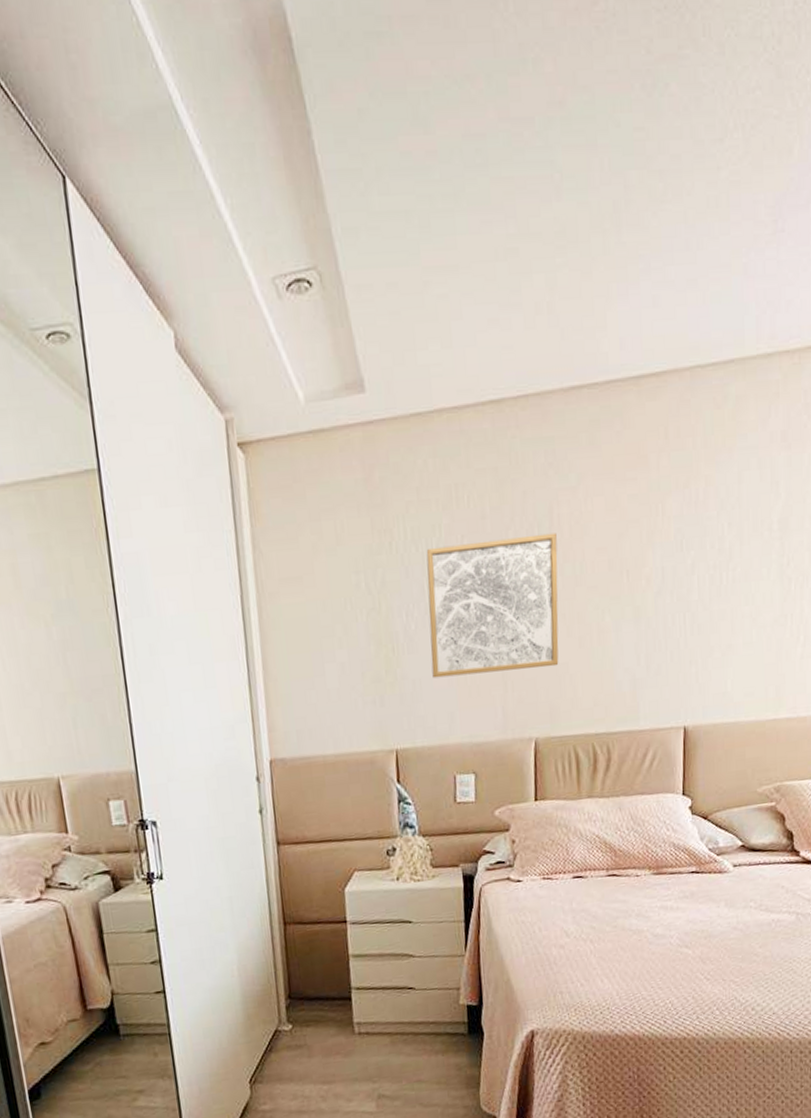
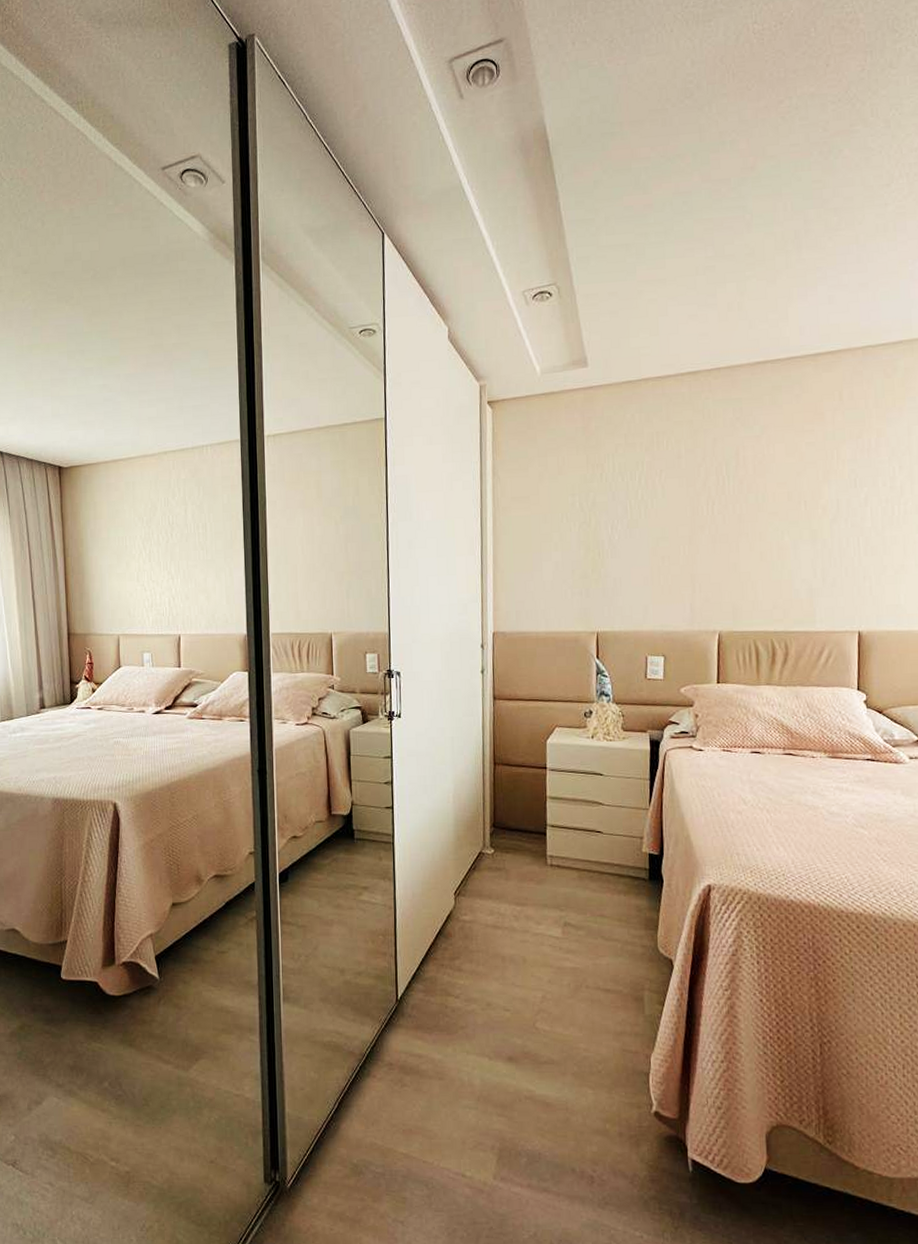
wall art: present [426,532,559,679] -> none [630,470,743,578]

